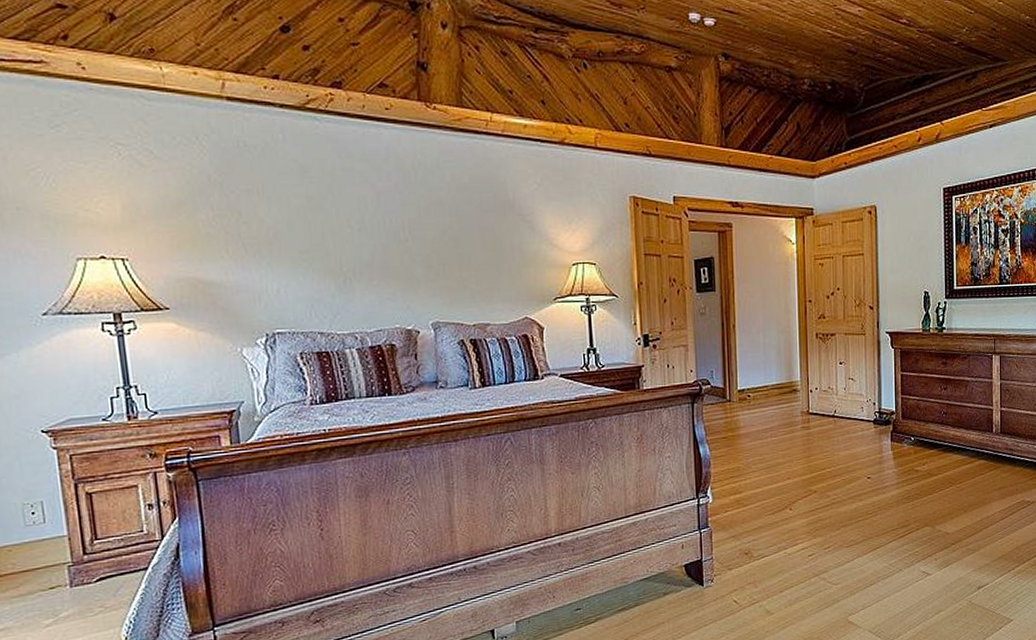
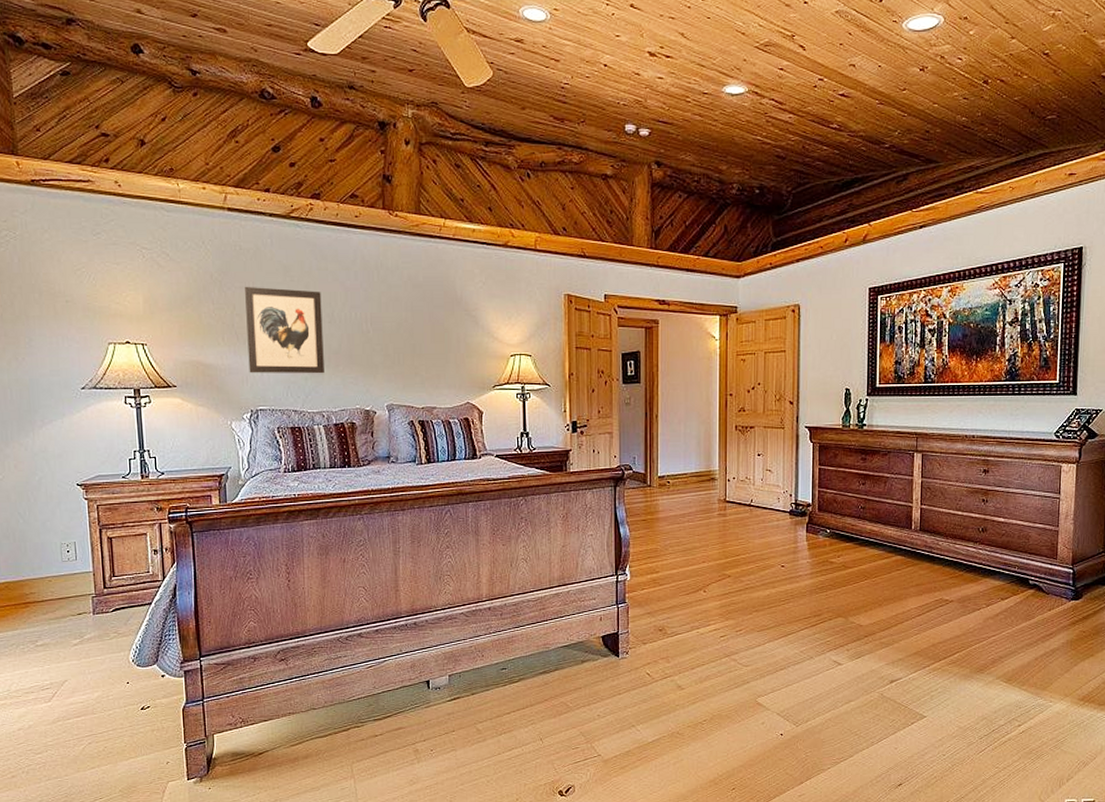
wall art: none [252,189,355,291] -> present [245,286,324,374]

